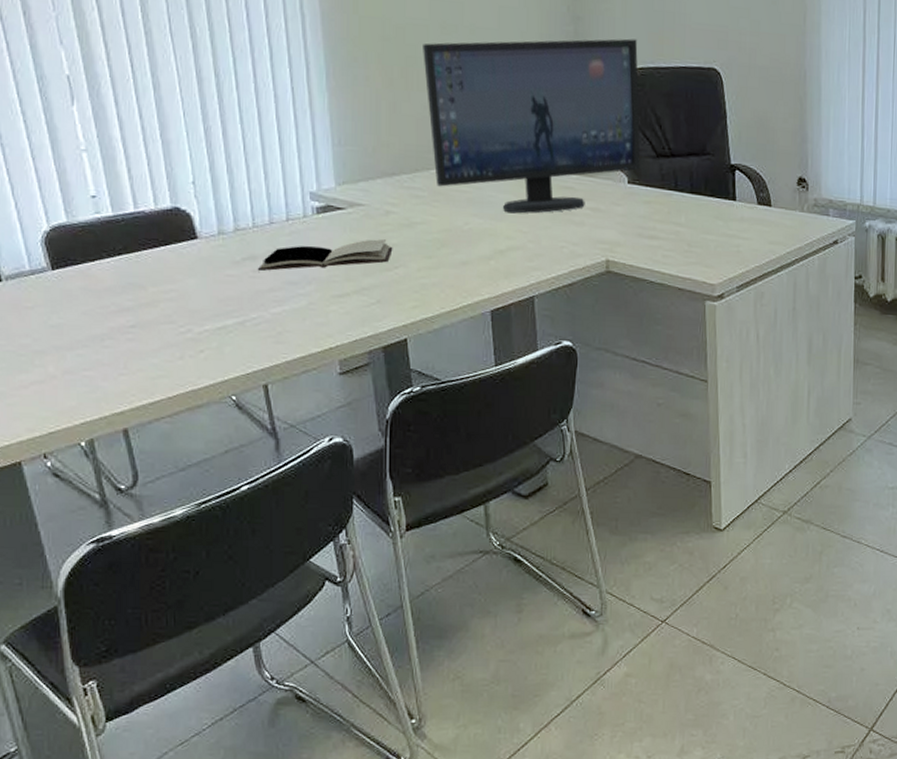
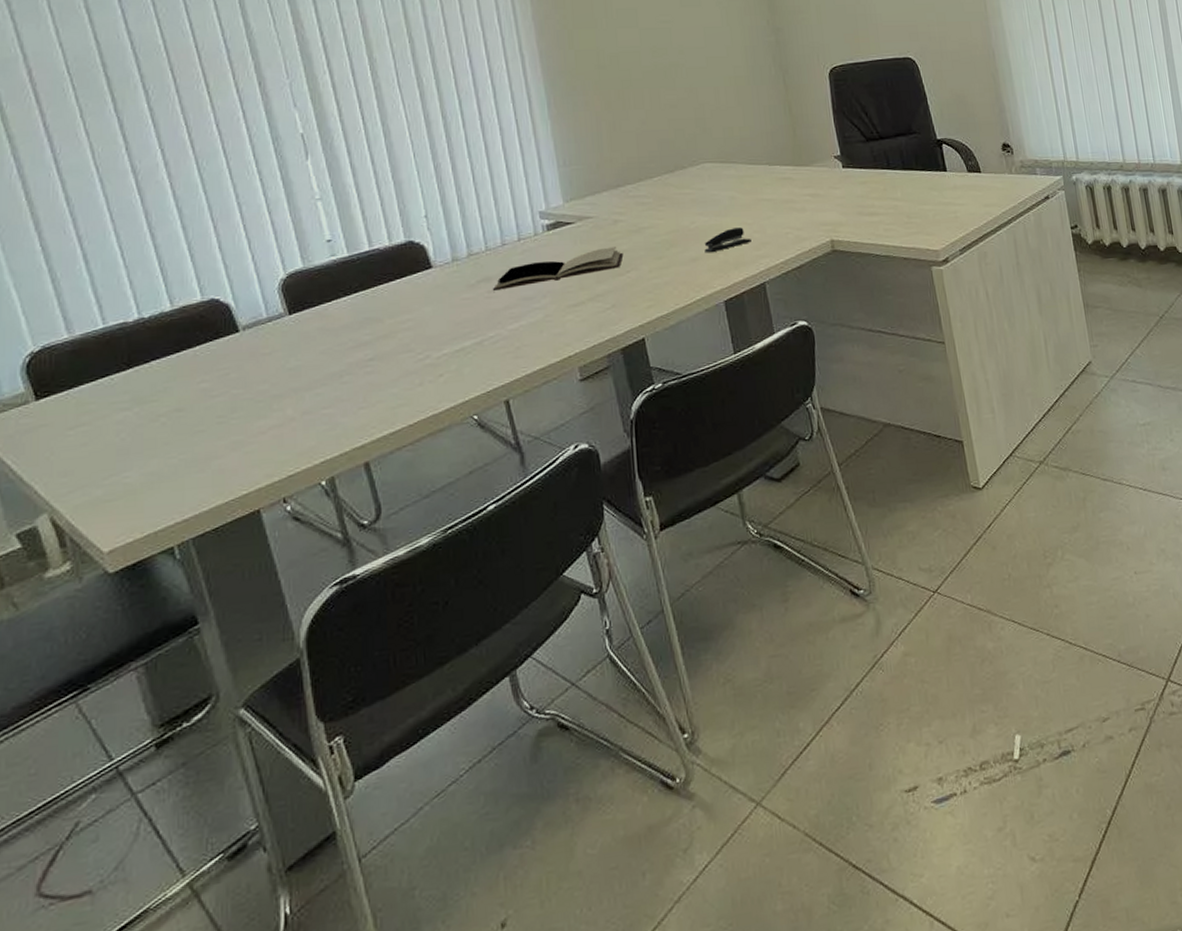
computer monitor: present [423,38,641,213] -> none [636,41,853,208]
stapler: none [476,234,525,259] -> present [704,227,751,253]

